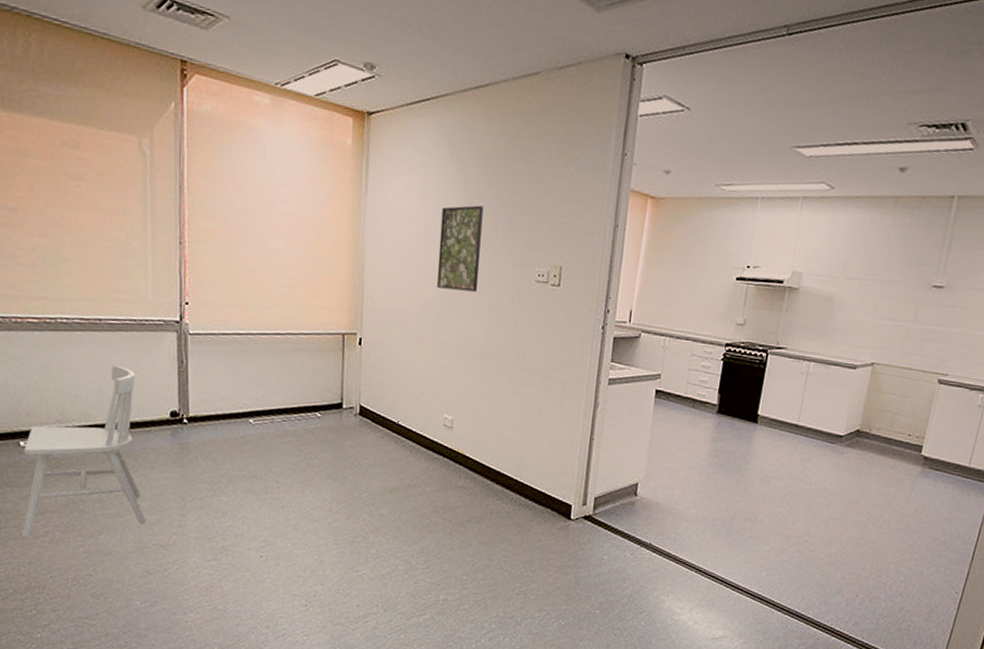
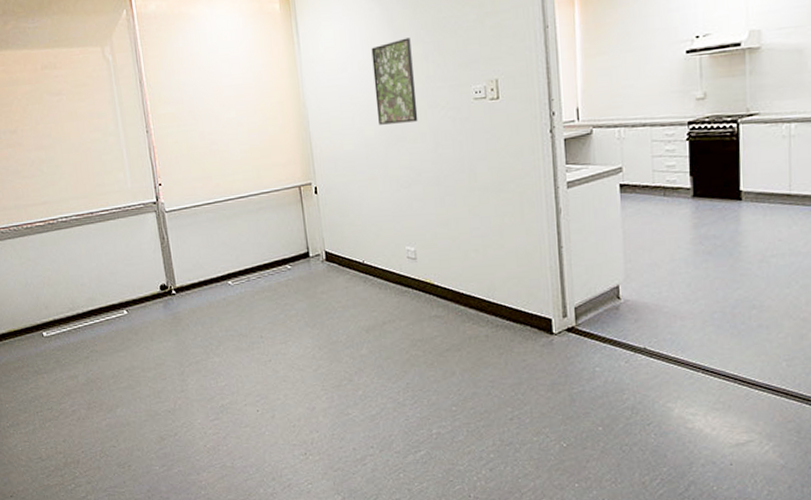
chair: present [23,365,147,538] -> none [47,251,154,418]

